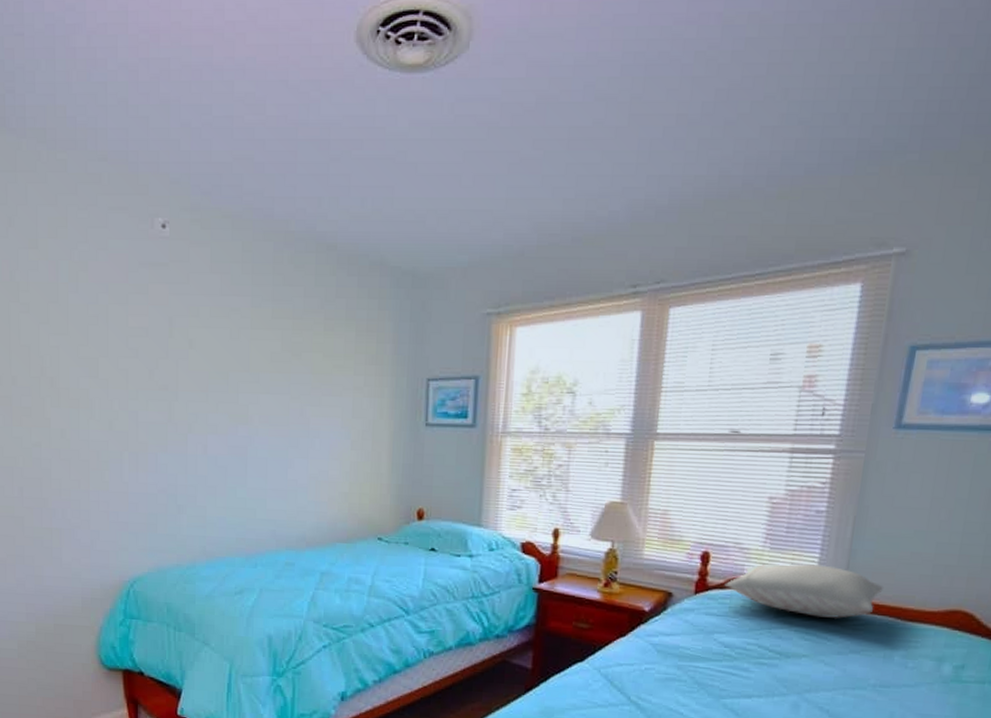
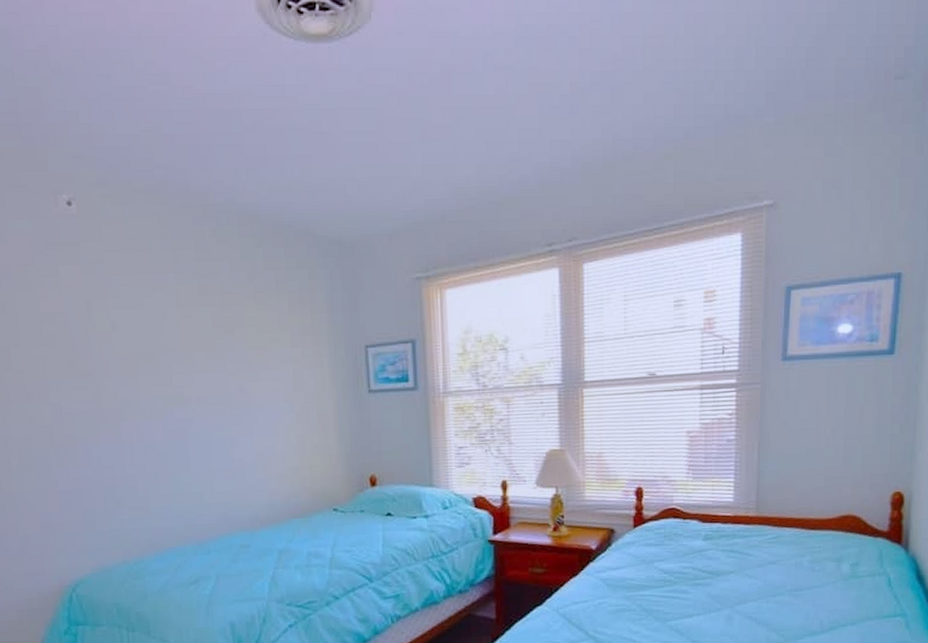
pillow: present [724,563,883,618] -> none [658,487,788,536]

